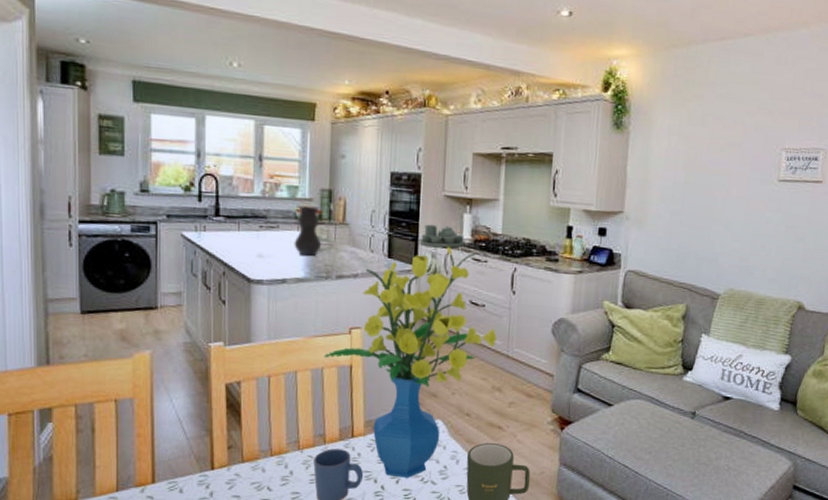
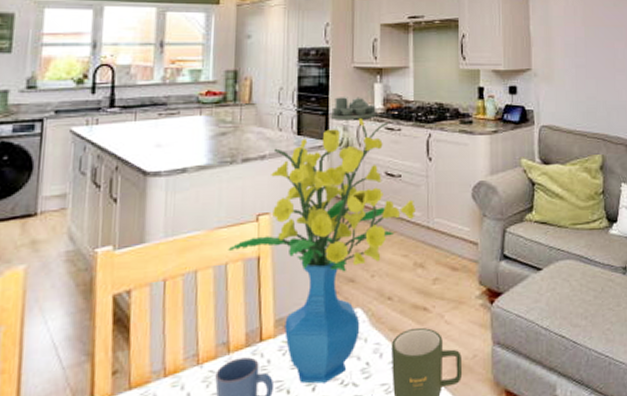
vase: present [294,205,322,257] -> none [195,89,227,142]

